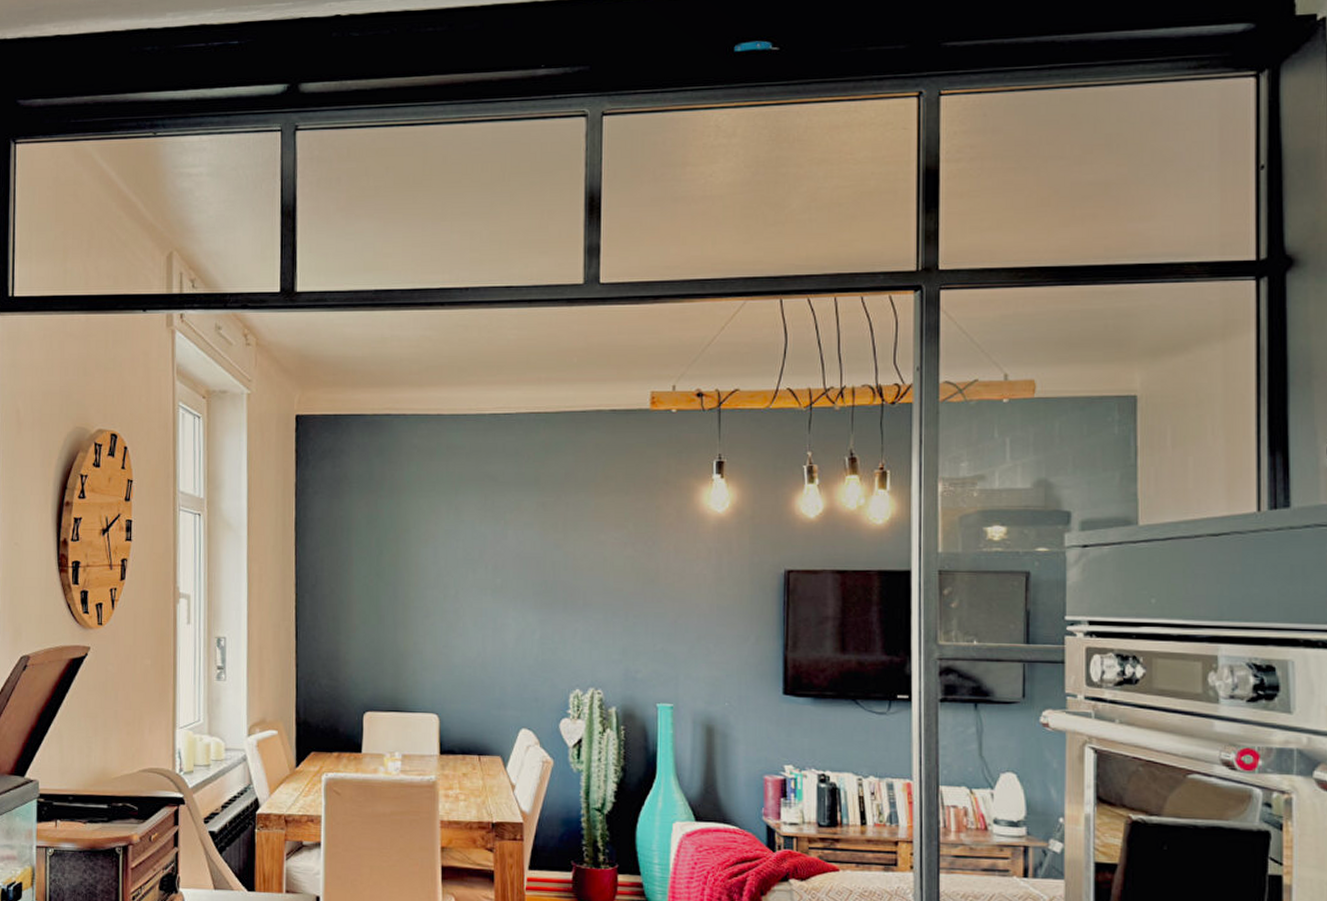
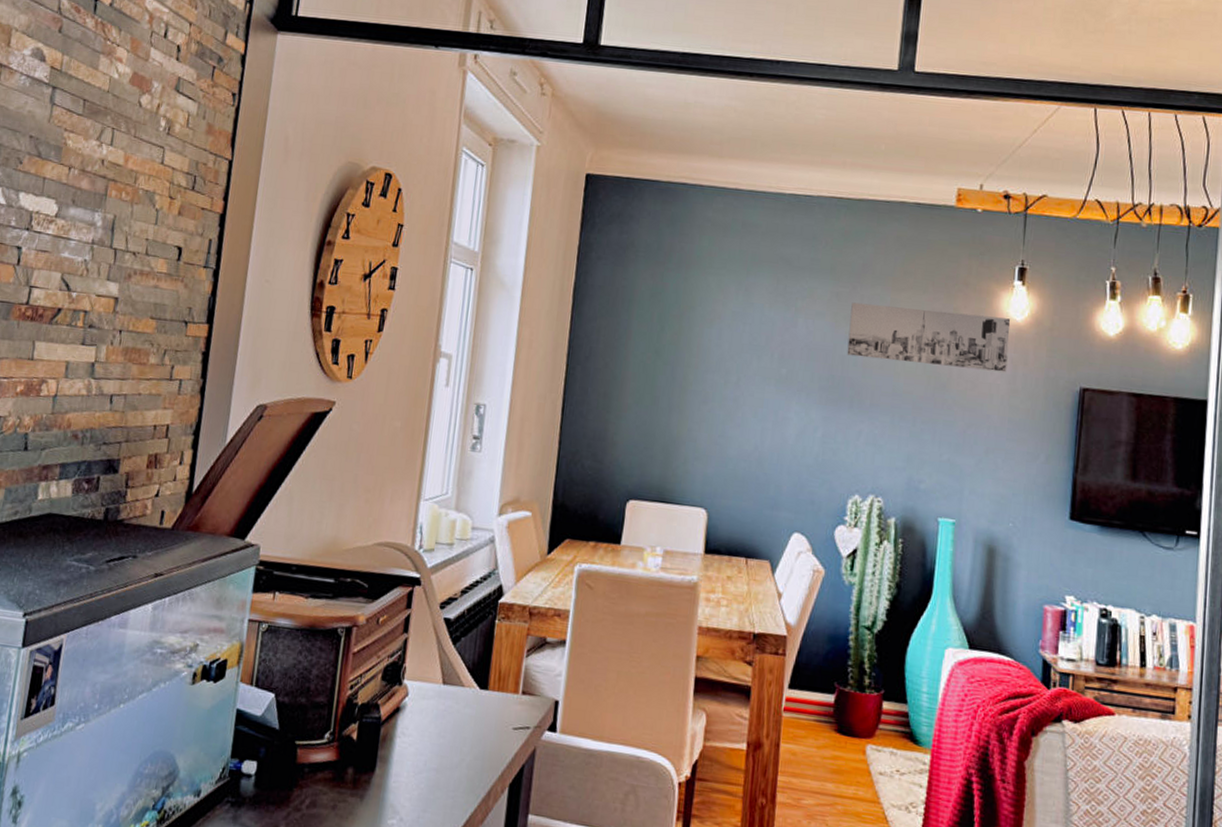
wall art: none [557,510,712,562] -> present [846,302,1011,373]

